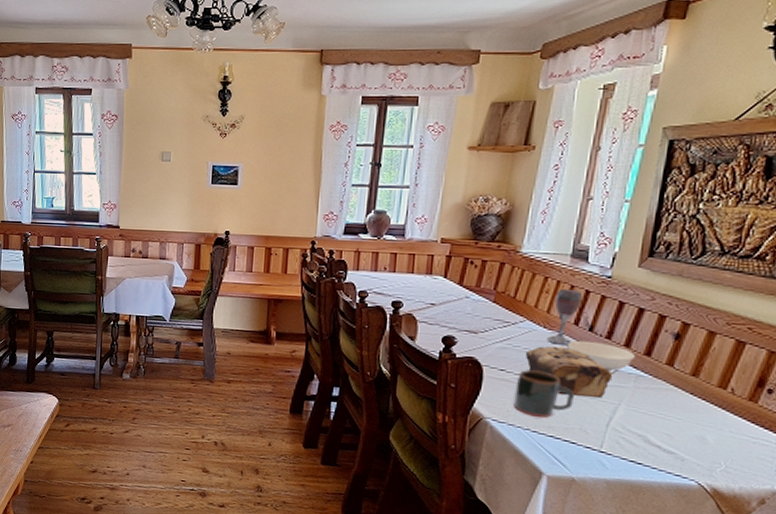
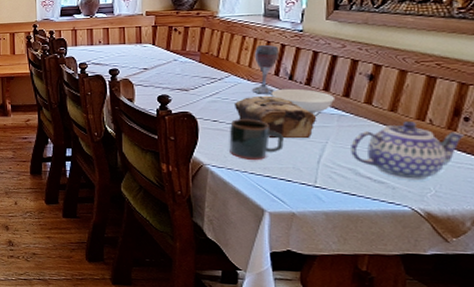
teapot: none [642,387,765,454] -> present [349,120,464,181]

